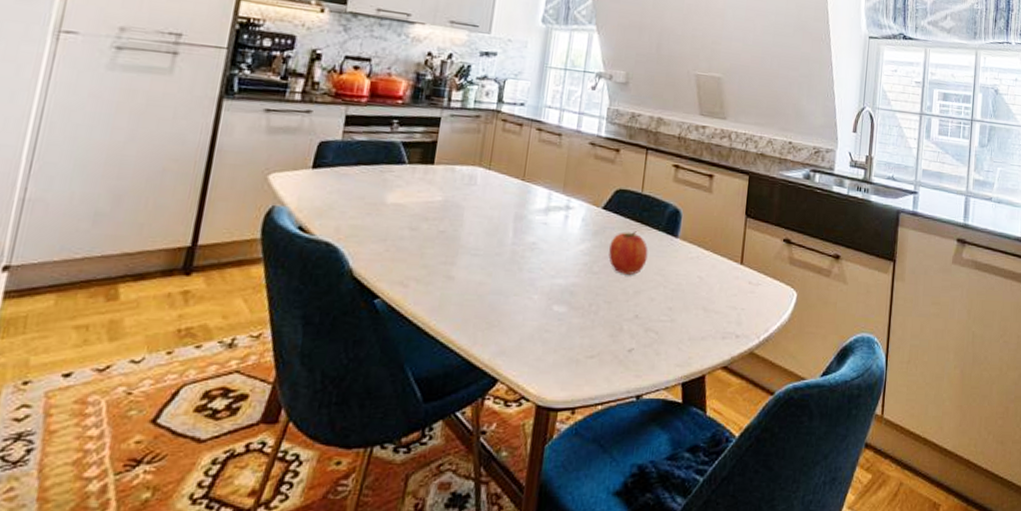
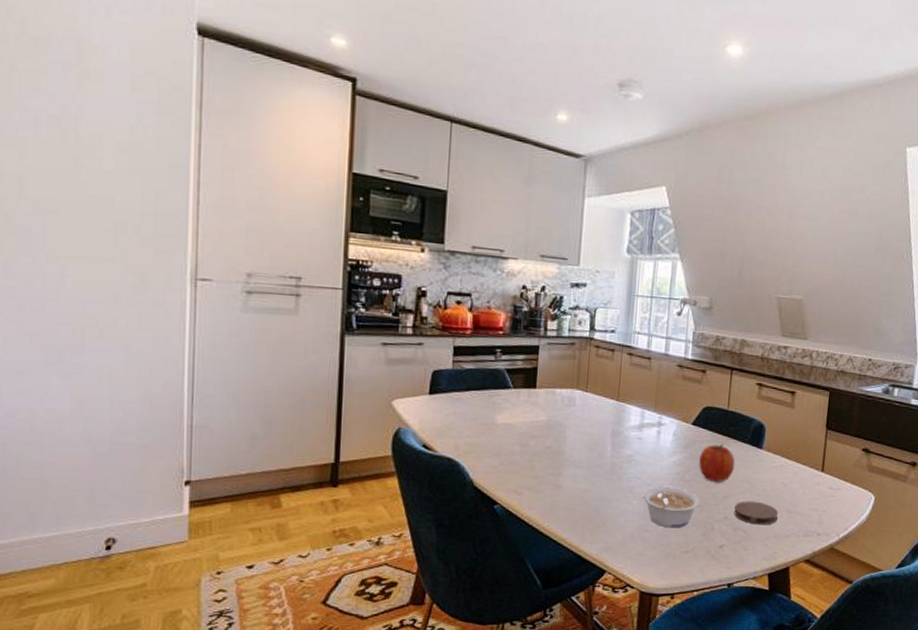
legume: none [545,278,608,329] -> present [643,486,700,528]
coaster: none [645,296,695,325] -> present [734,501,779,525]

